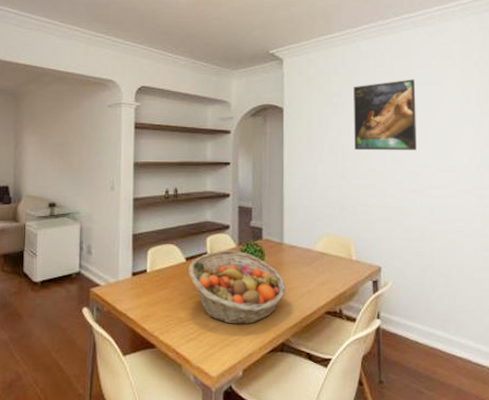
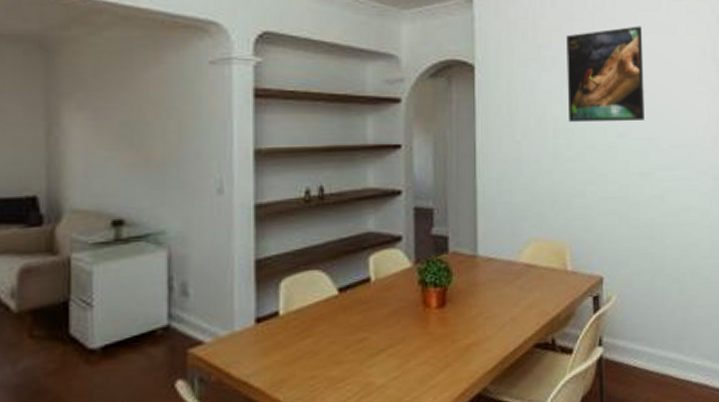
fruit basket: present [188,250,286,325] -> none [343,271,482,378]

